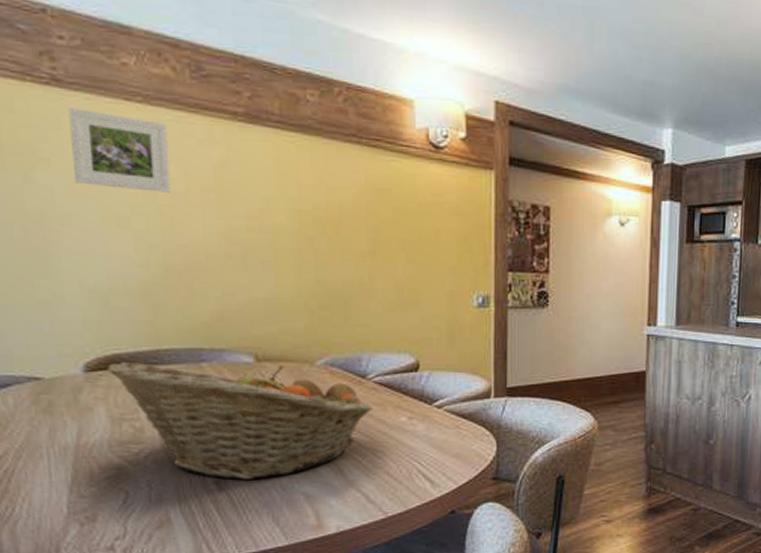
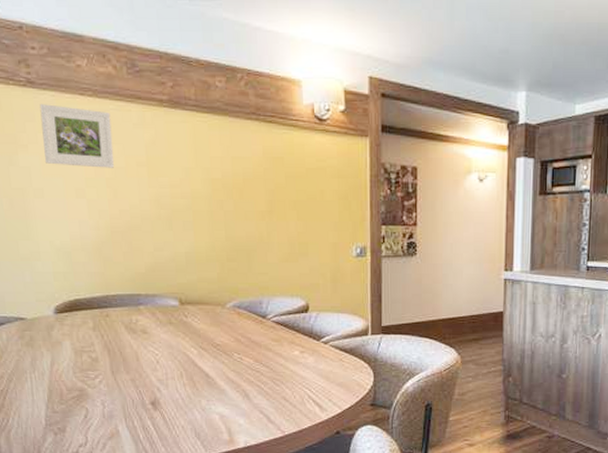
fruit basket: present [107,361,373,480] -> none [71,305,272,401]

